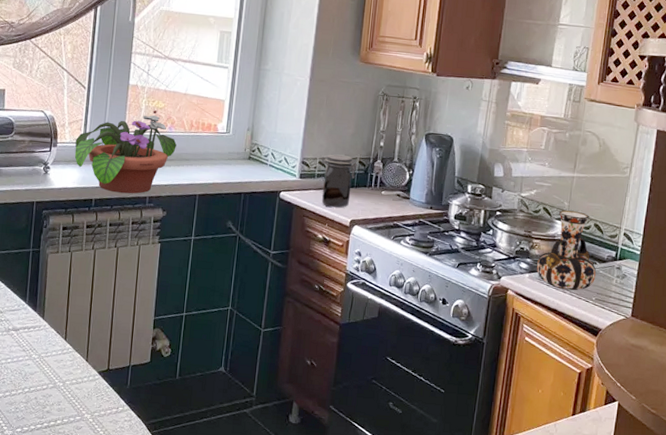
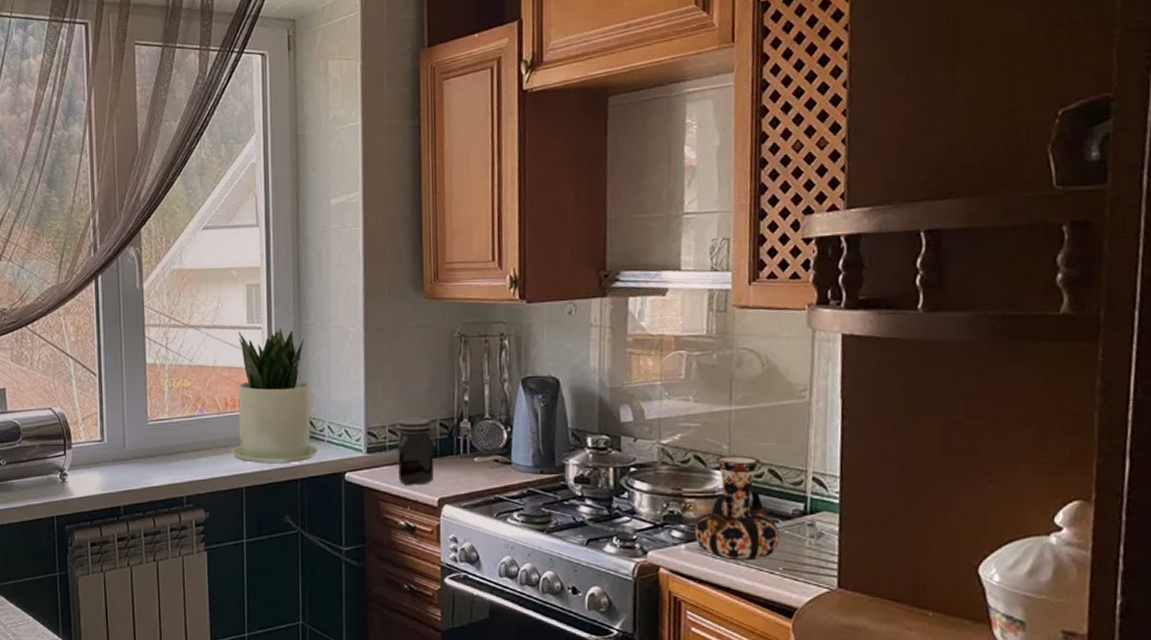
potted flower: present [74,109,177,194] -> none [93,390,211,496]
planter: none [191,68,262,180] -> present [231,328,318,464]

